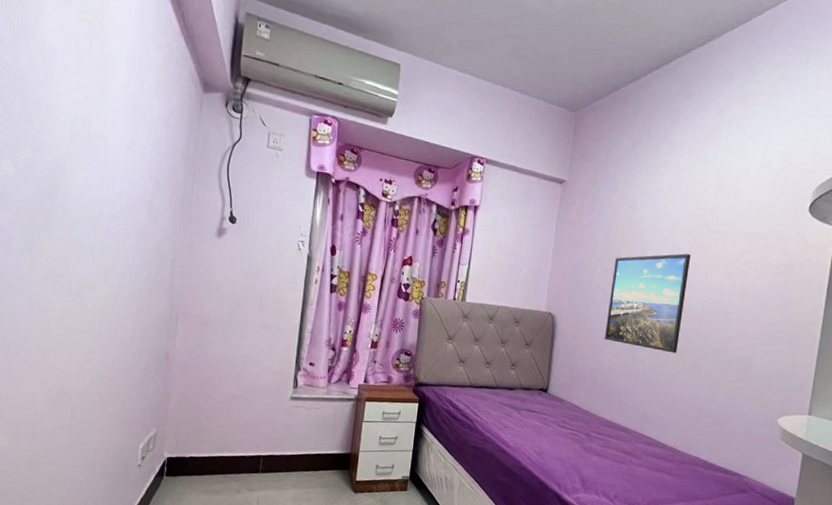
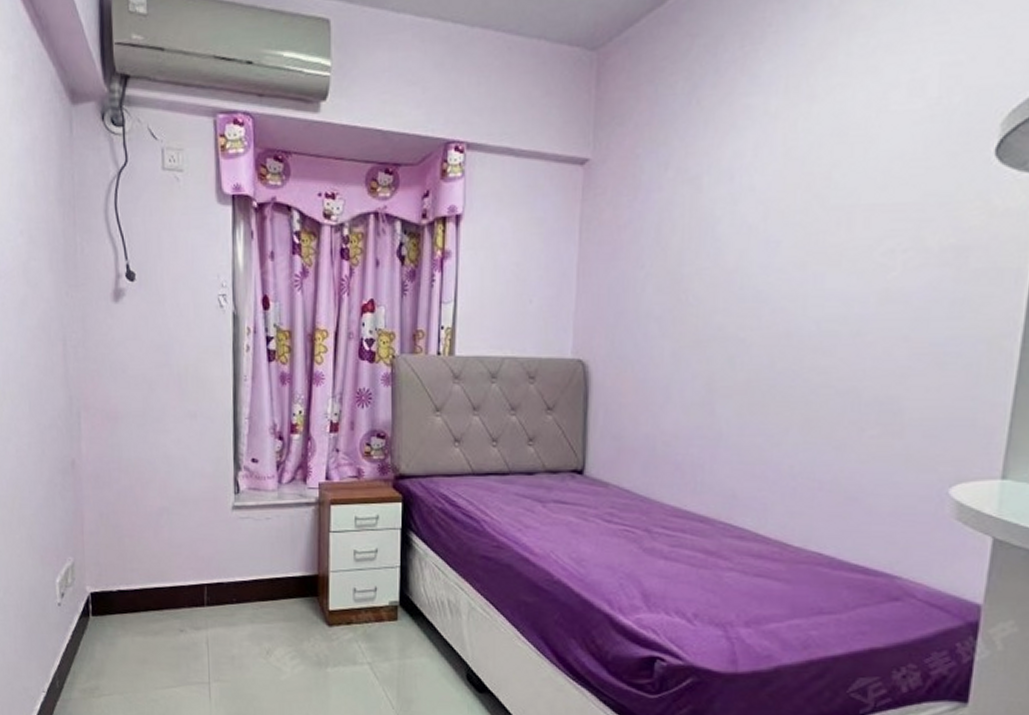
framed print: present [605,253,691,353] -> none [665,249,796,402]

